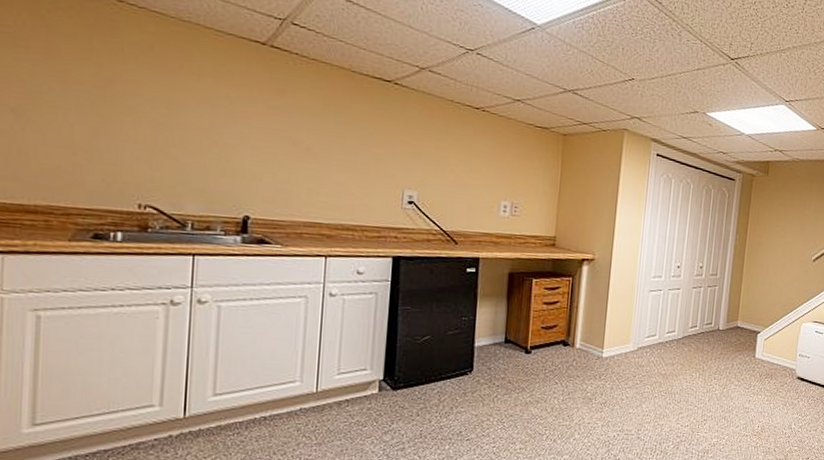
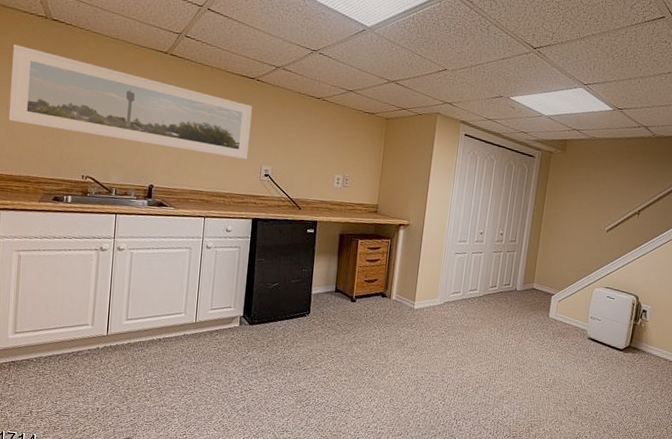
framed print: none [13,21,389,182] -> present [8,44,252,159]

